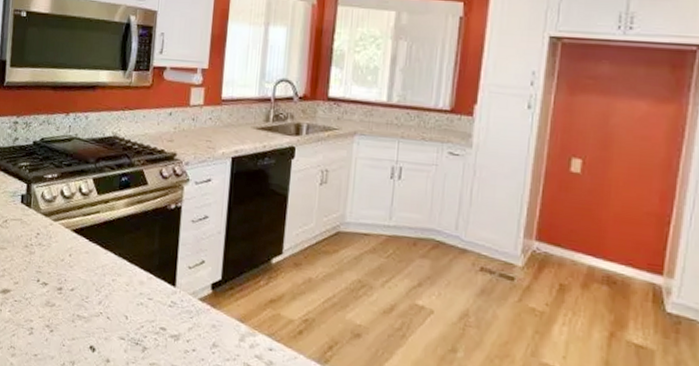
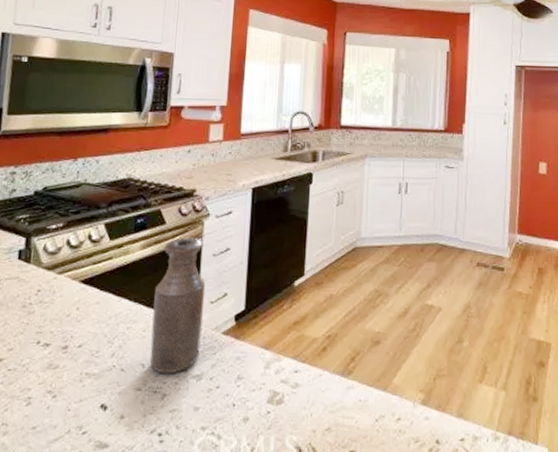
bottle: none [131,200,185,330] -> present [149,238,206,374]

